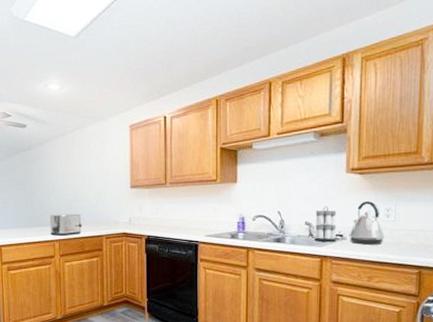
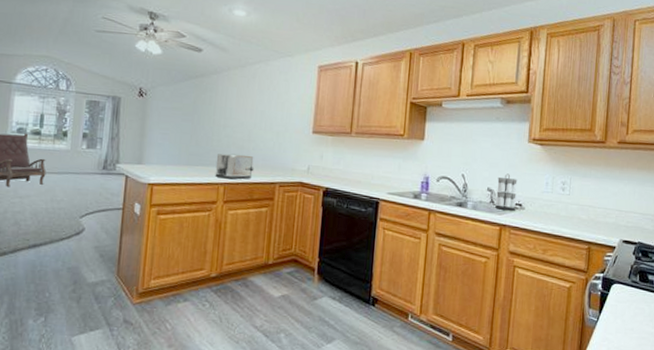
kettle: present [349,201,385,246] -> none [527,173,560,218]

